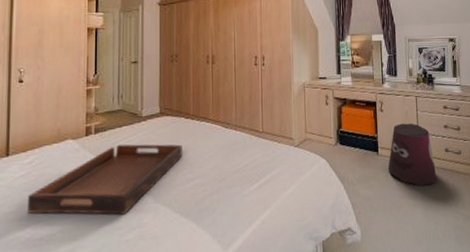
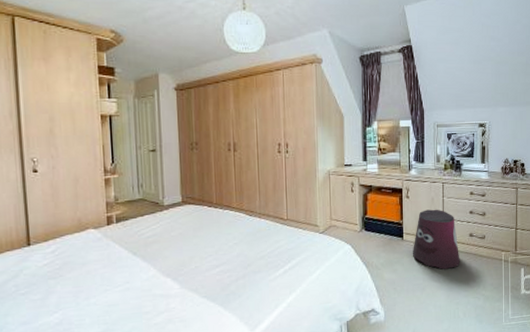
serving tray: present [28,144,182,215] -> none [54,232,207,301]

